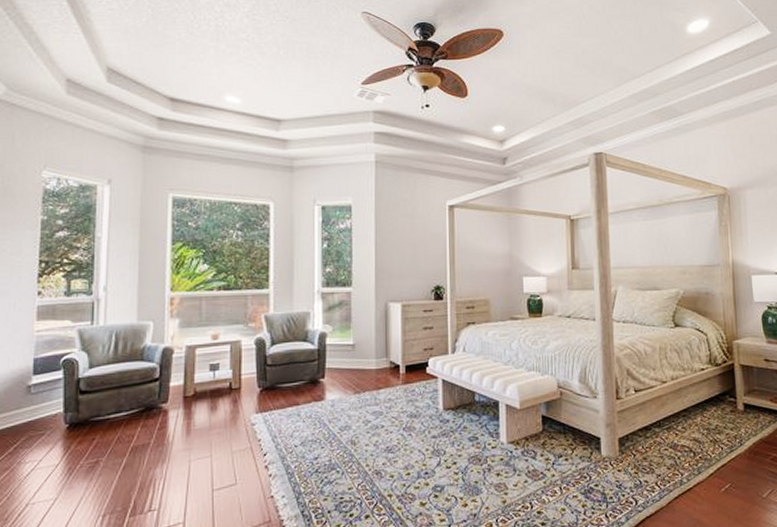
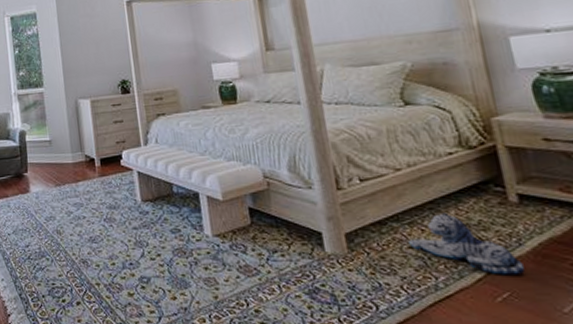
plush toy: none [665,419,742,470] -> present [408,212,525,275]

